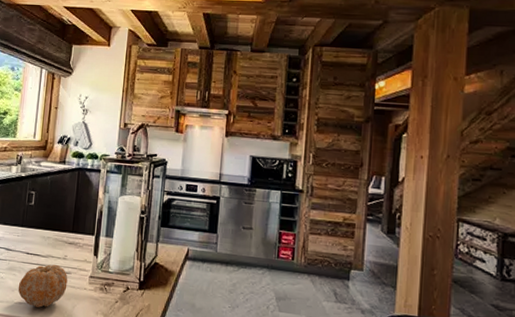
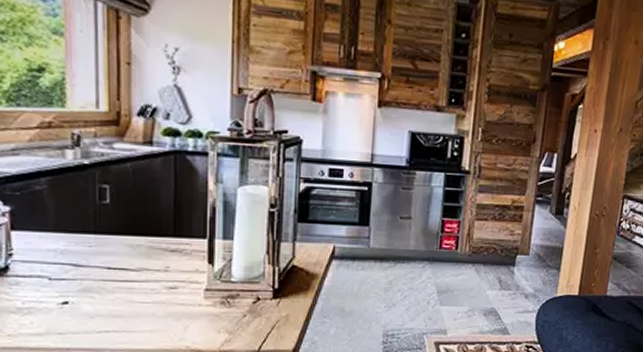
fruit: present [18,264,68,308] -> none [100,280,174,334]

